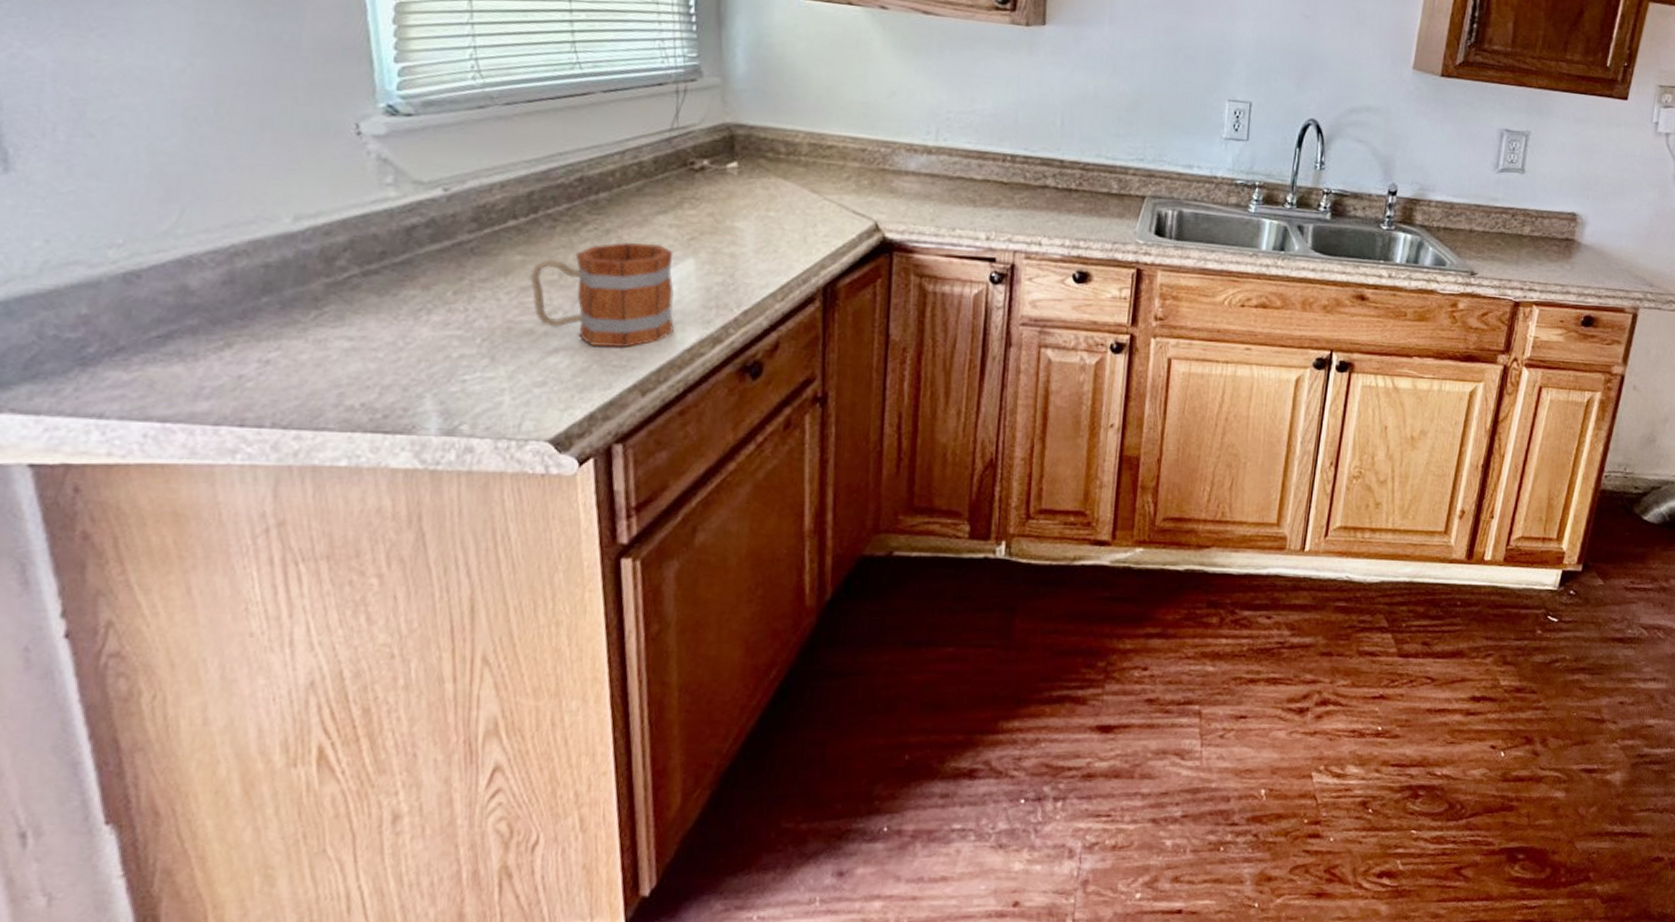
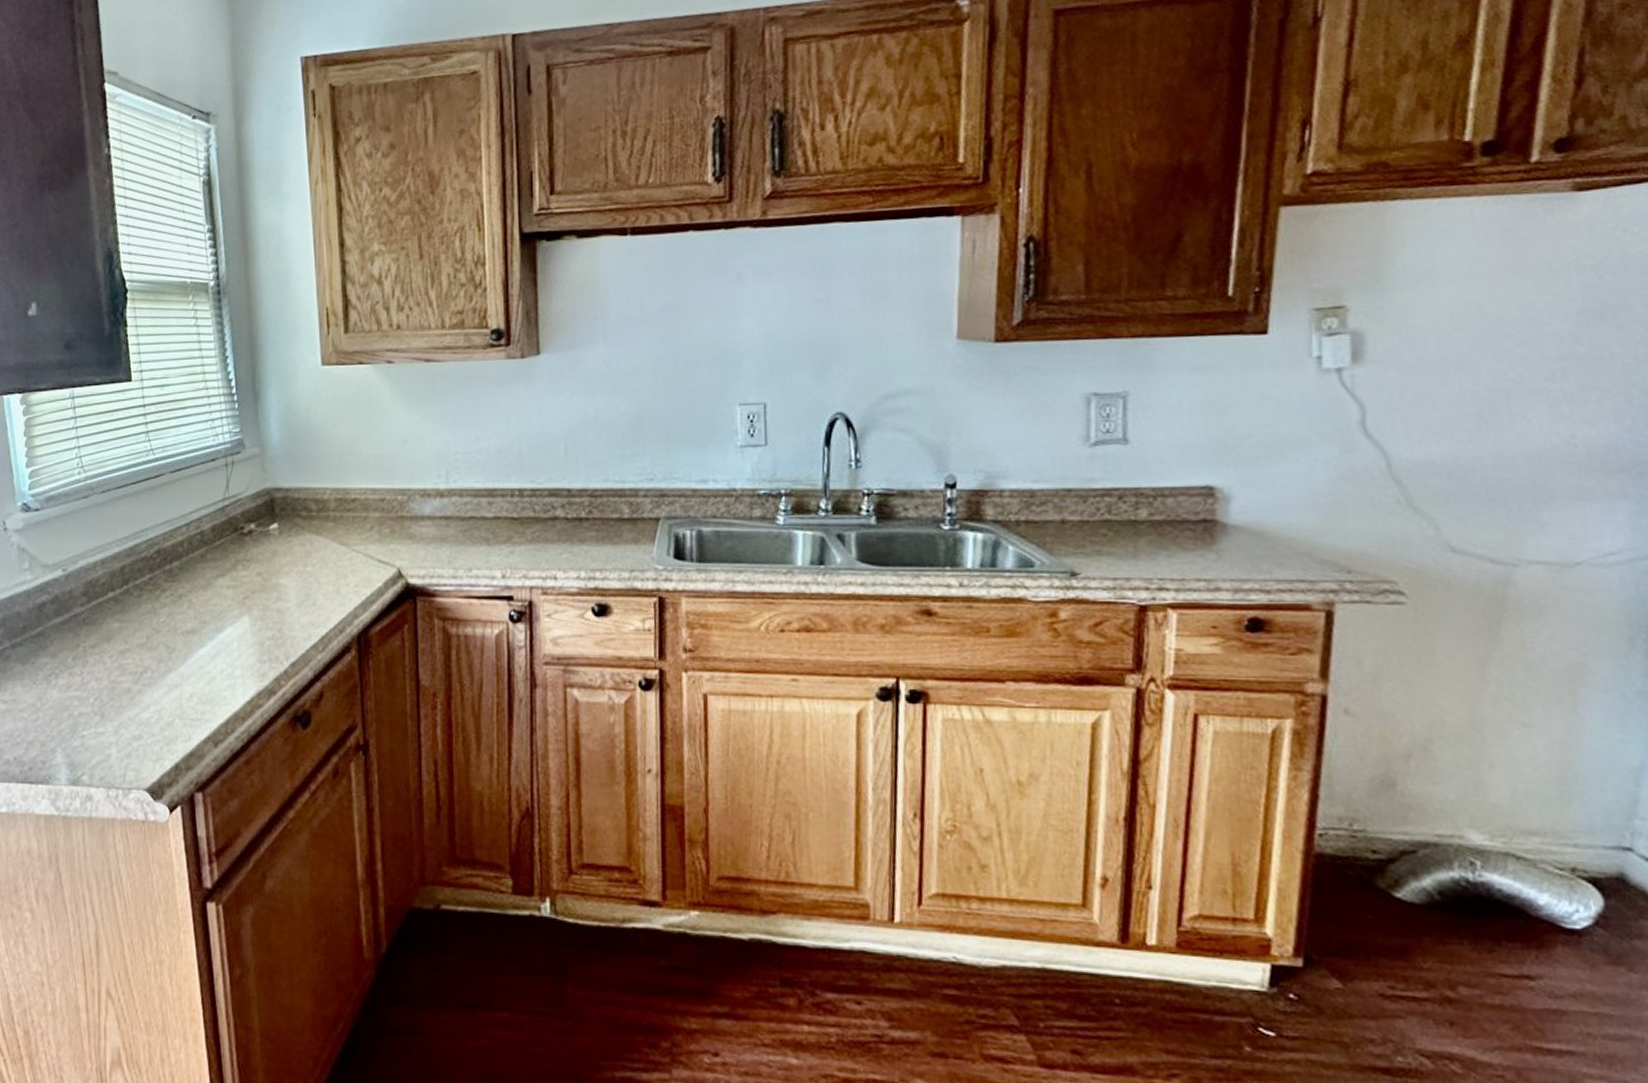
mug: present [530,242,674,347] -> none [126,605,236,701]

